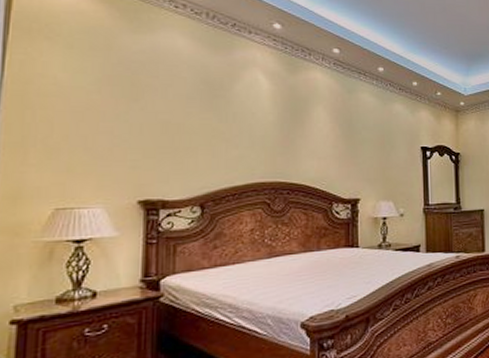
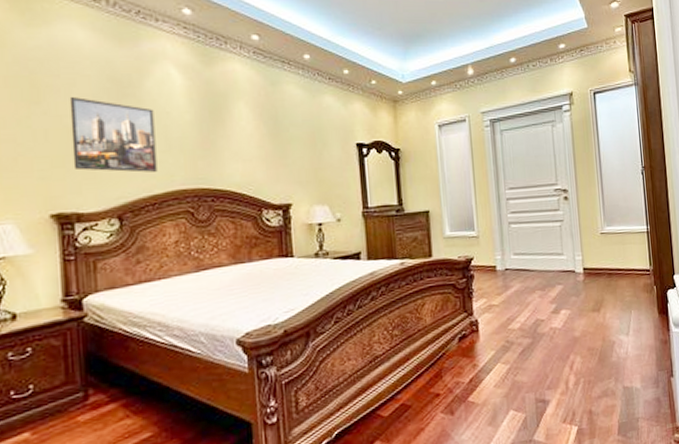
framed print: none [163,95,241,166] -> present [69,96,158,173]

